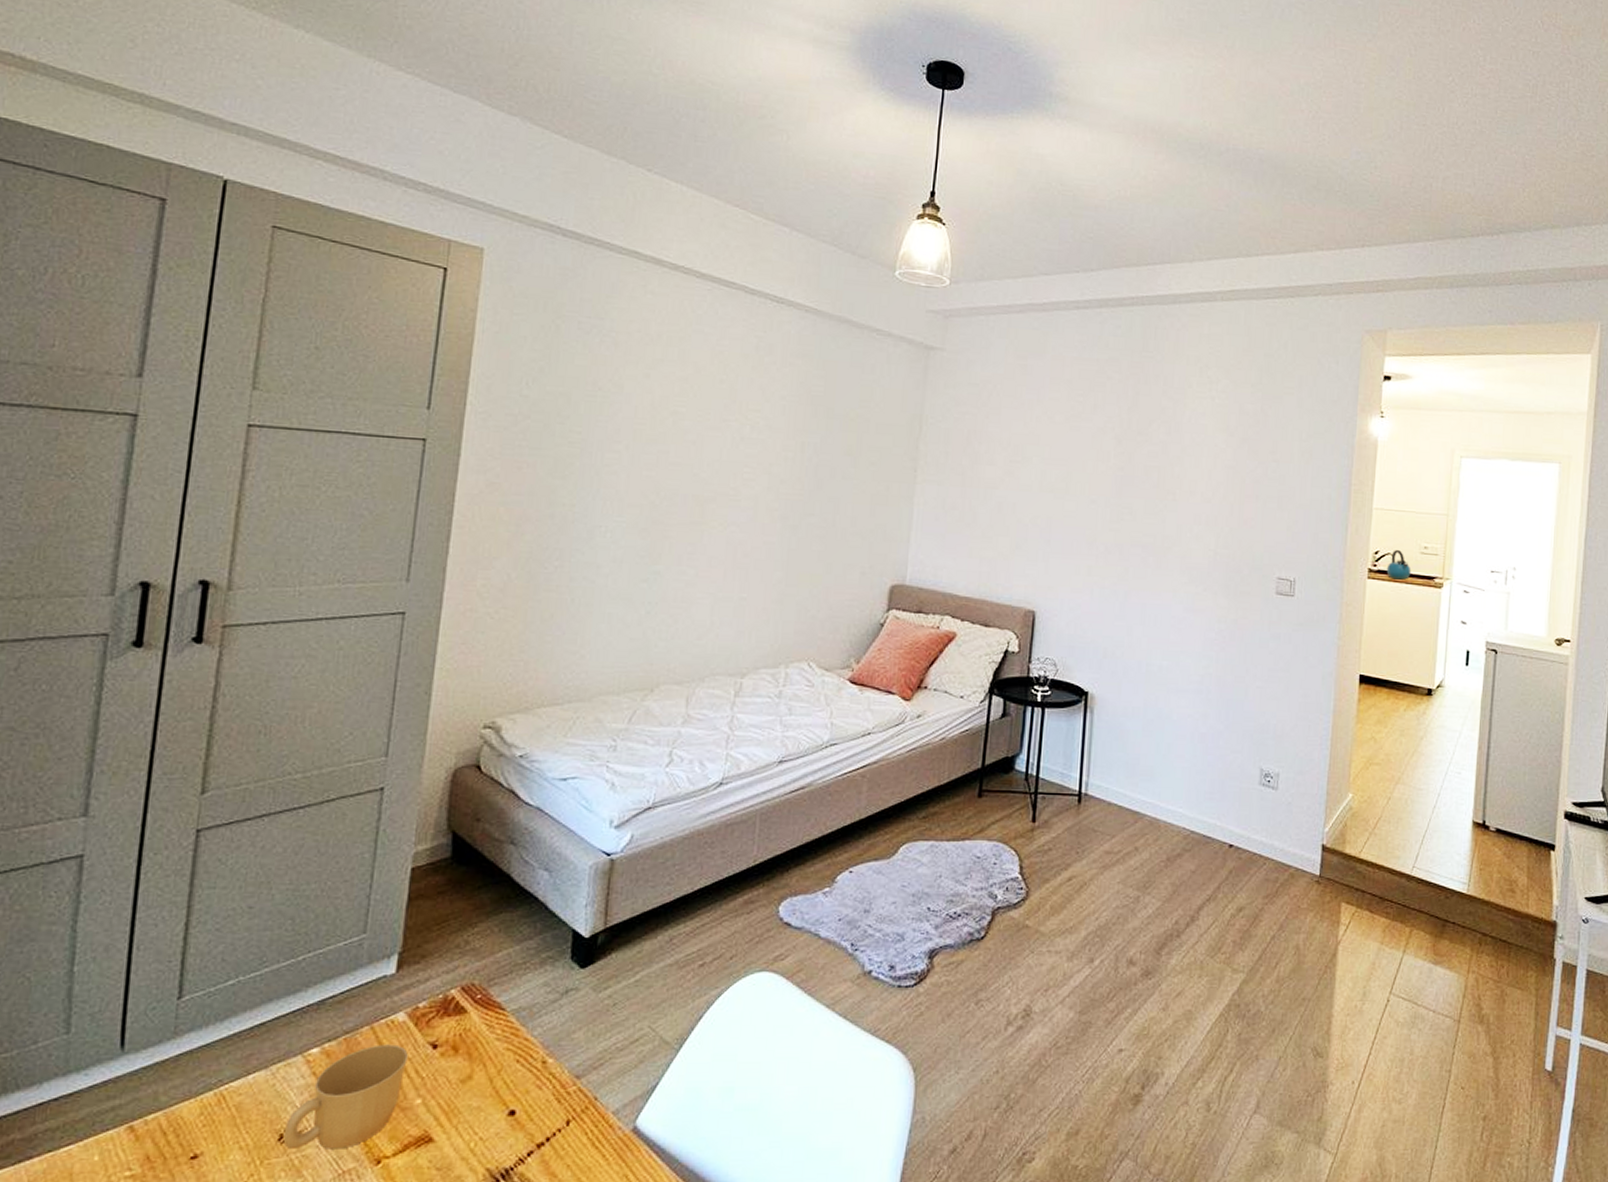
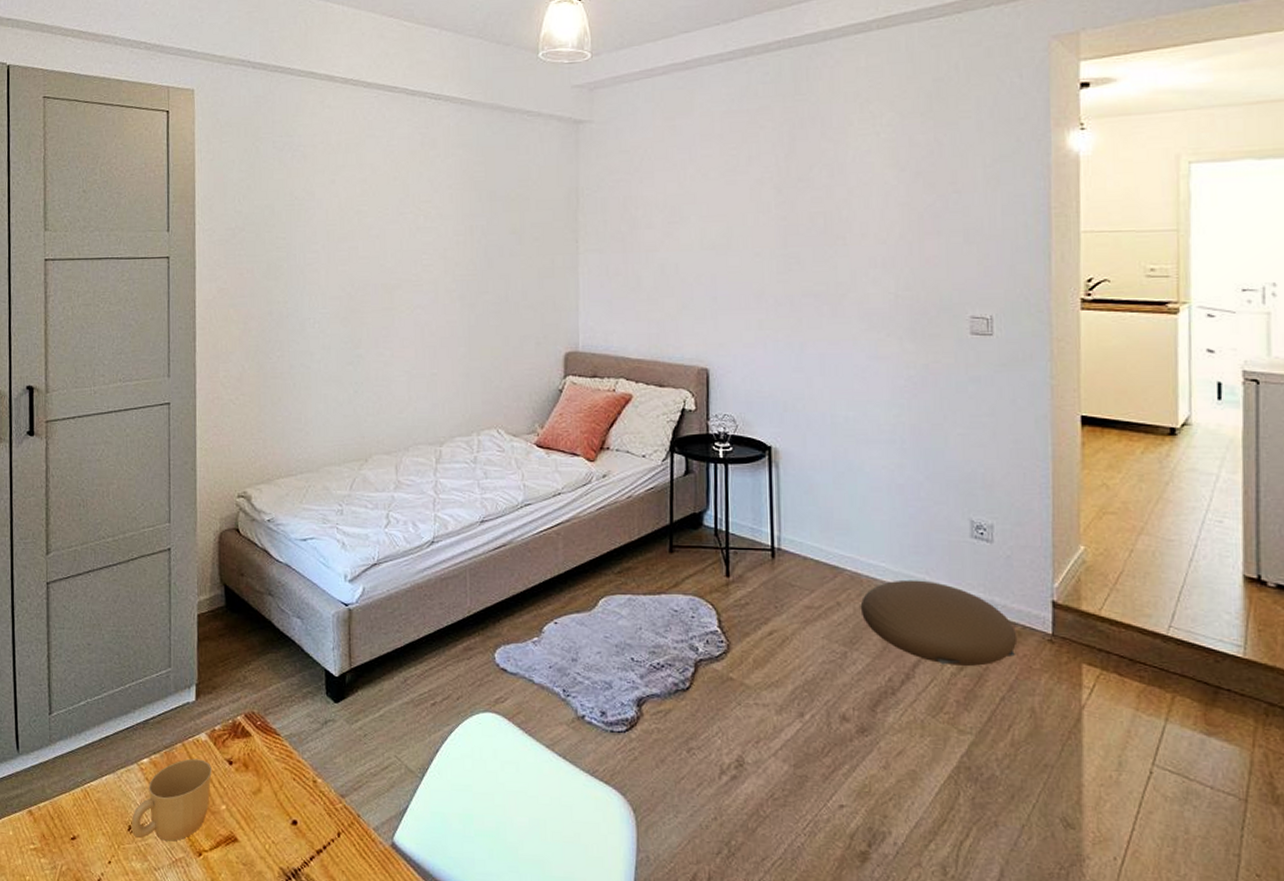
pouf: none [1156,825,1291,907] -> present [860,579,1018,666]
kettle: present [1386,550,1412,580] -> none [1104,275,1136,308]

